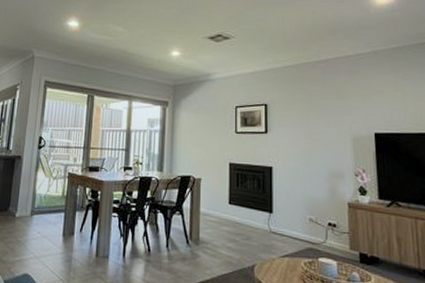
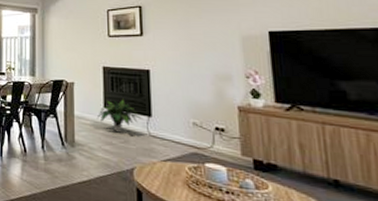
potted plant: none [221,194,265,230] -> present [96,98,144,133]

